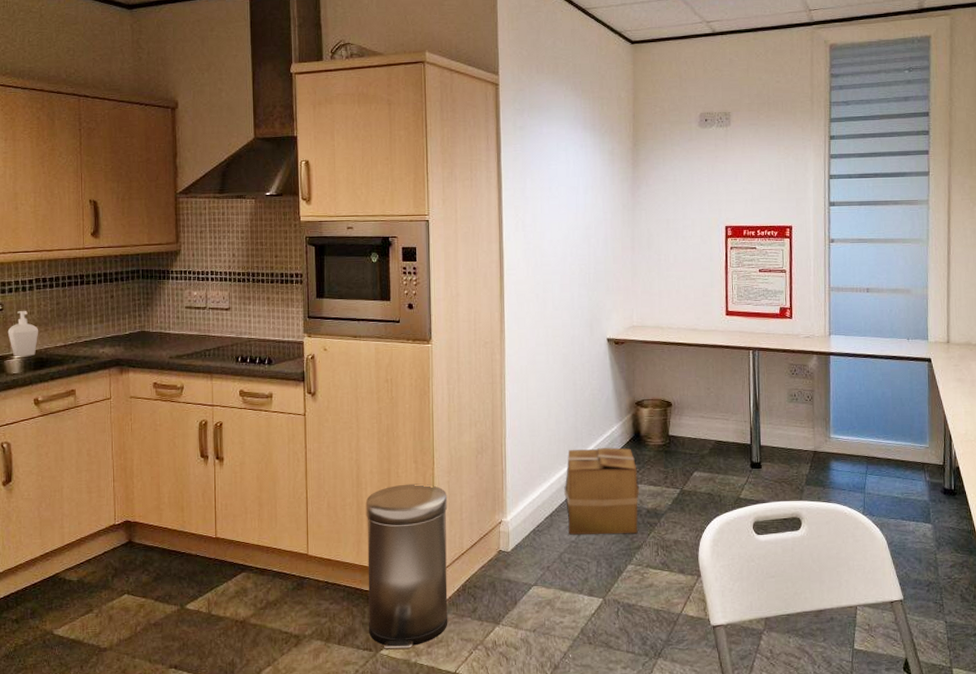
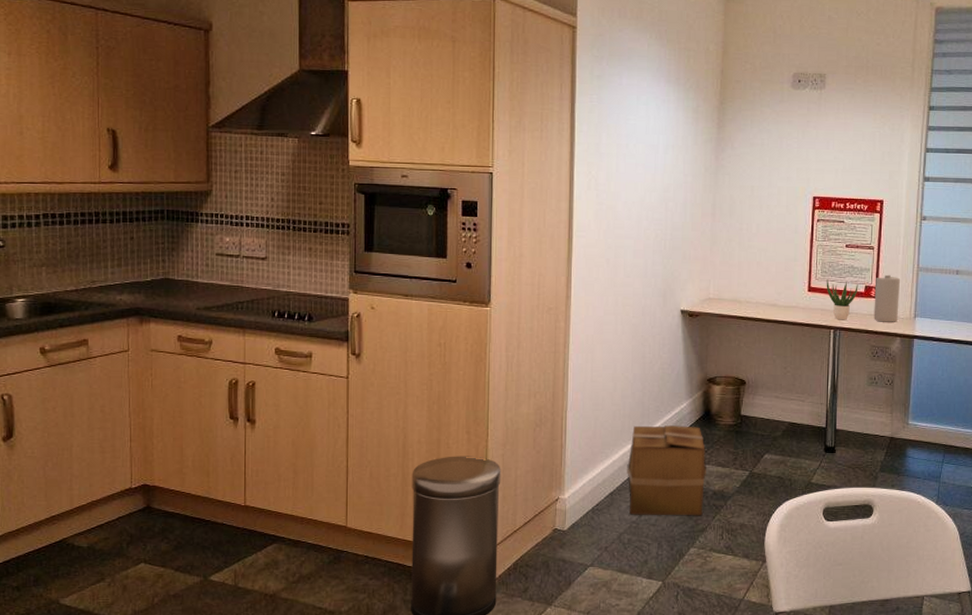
soap bottle: present [7,310,39,357] -> none [9,248,47,301]
potted plant: none [742,303,774,341] -> present [826,279,858,320]
paper towel holder: none [789,295,814,341] -> present [874,274,901,322]

